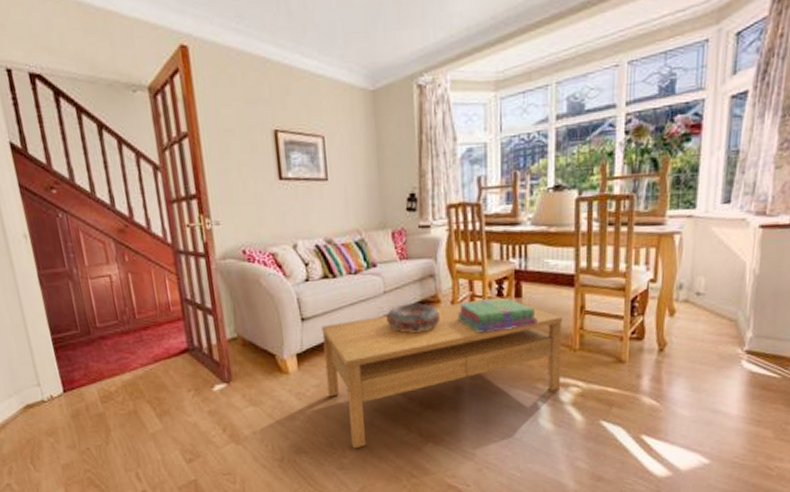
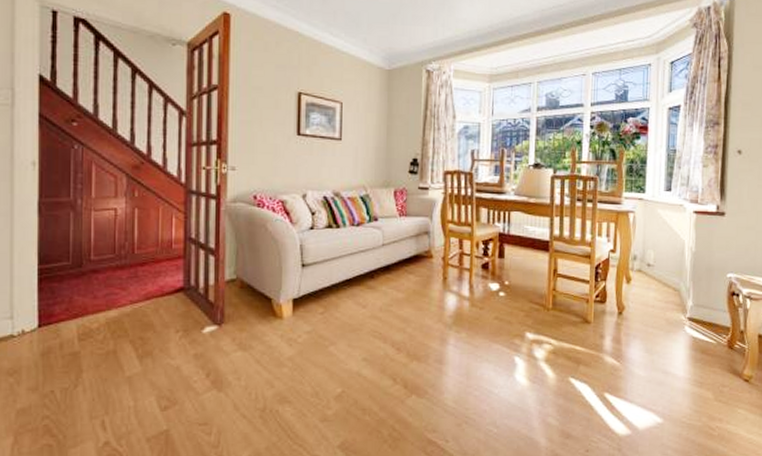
coffee table: present [321,297,562,449] -> none [319,256,538,400]
decorative bowl: present [387,302,441,333] -> none [383,256,432,284]
stack of books: present [457,298,538,333] -> none [447,258,517,289]

